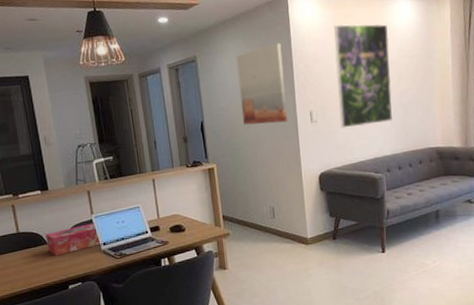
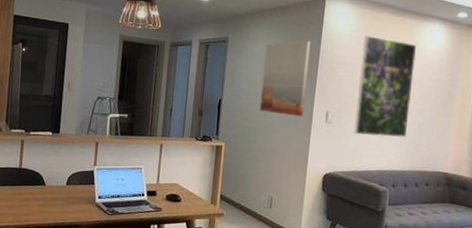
tissue box: present [46,223,102,256] -> none [44,174,98,199]

